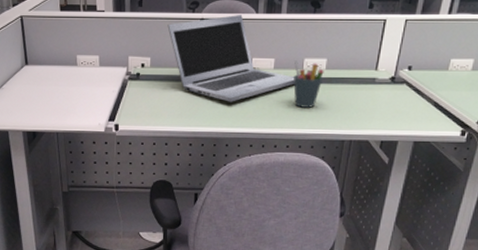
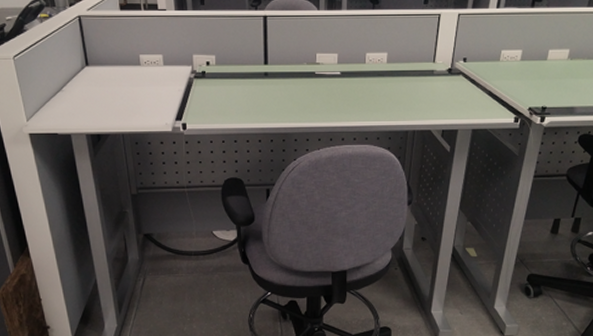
laptop: present [167,15,295,102] -> none [231,12,358,98]
pen holder: present [293,59,324,108] -> none [357,54,385,101]

